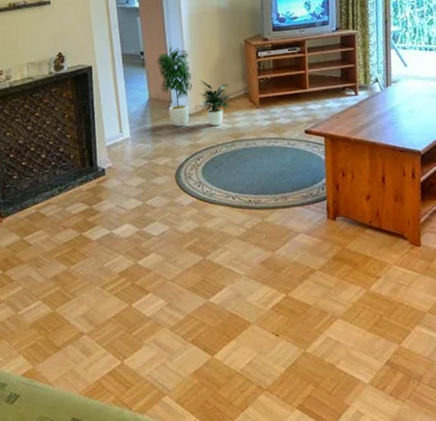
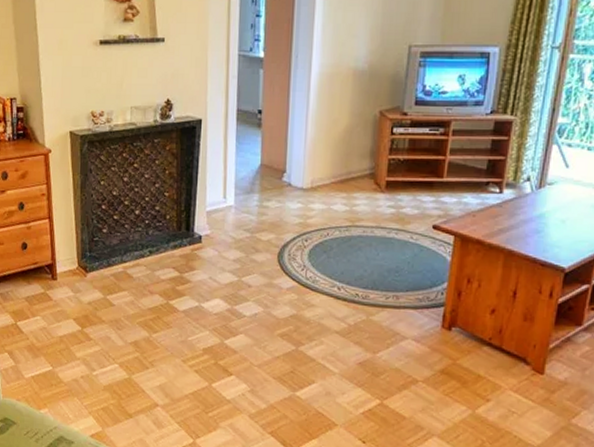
potted plant: present [156,46,232,127] -> none [275,107,355,206]

